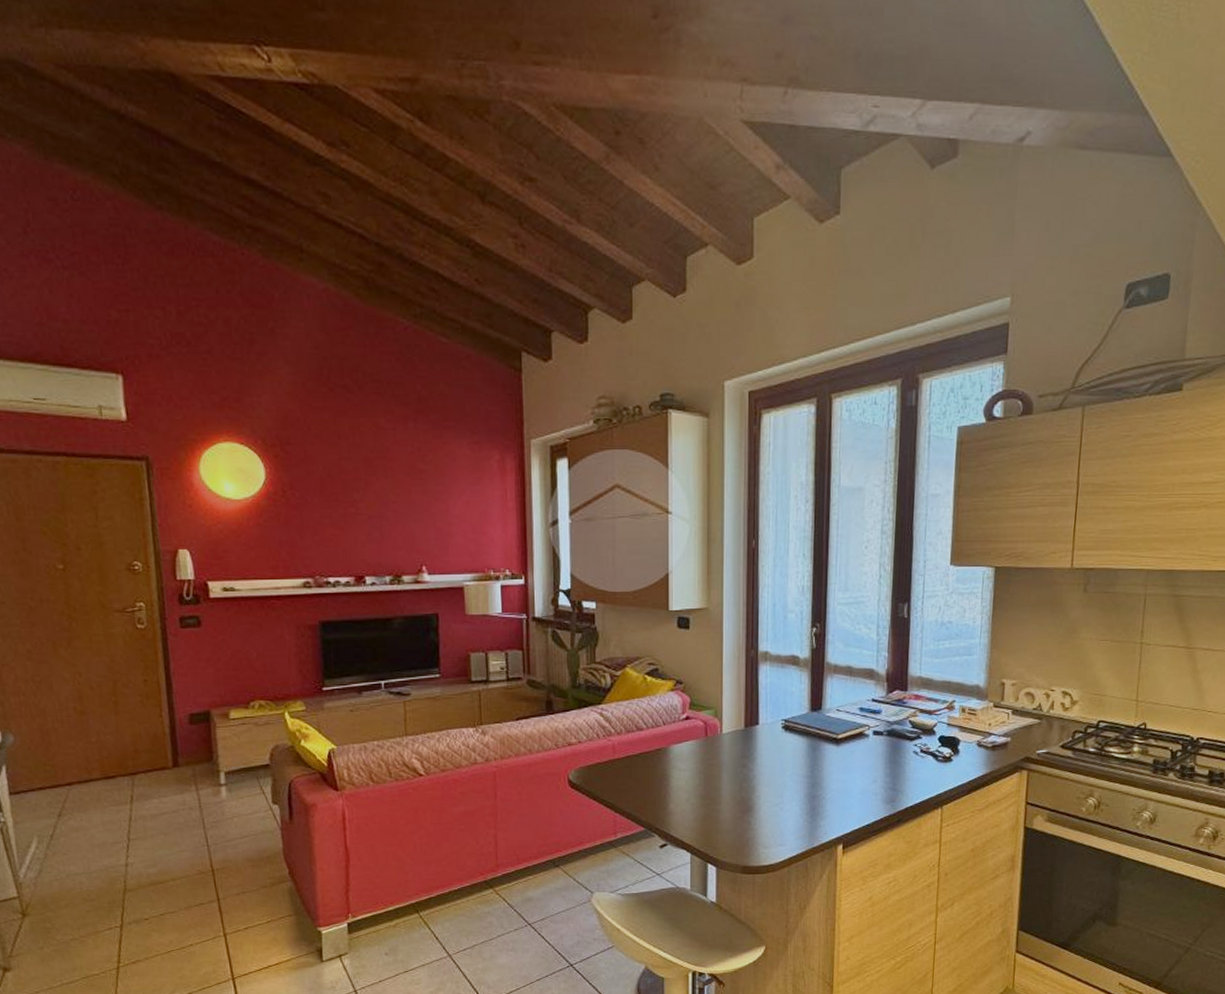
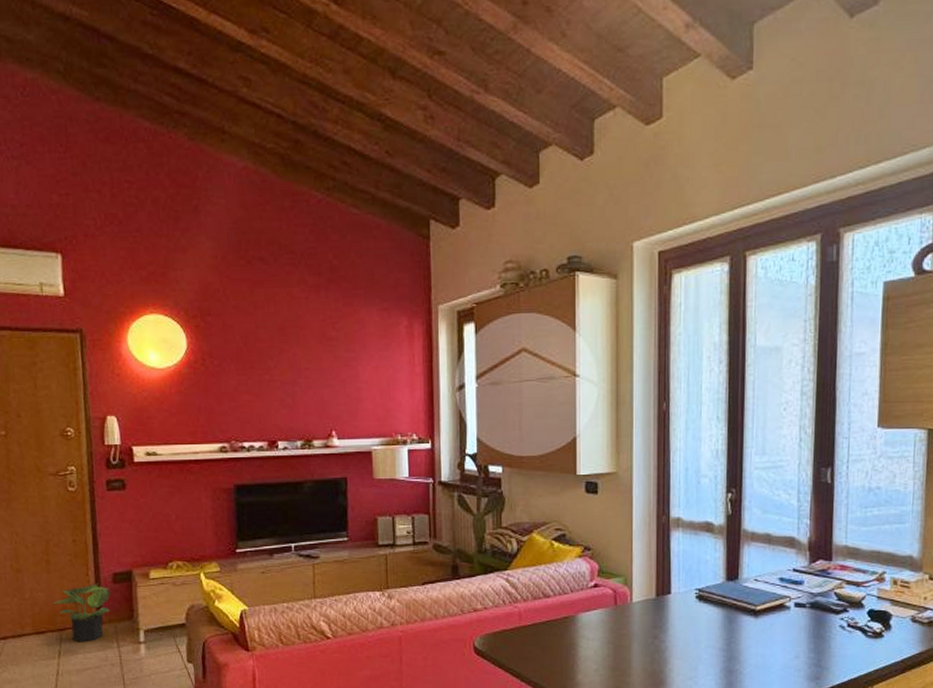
potted plant: none [122,725,188,786] -> present [52,583,111,642]

